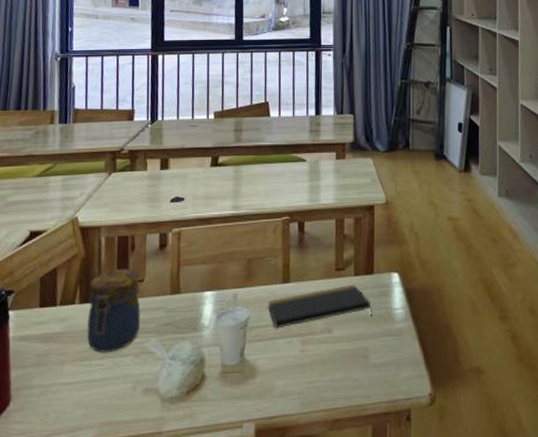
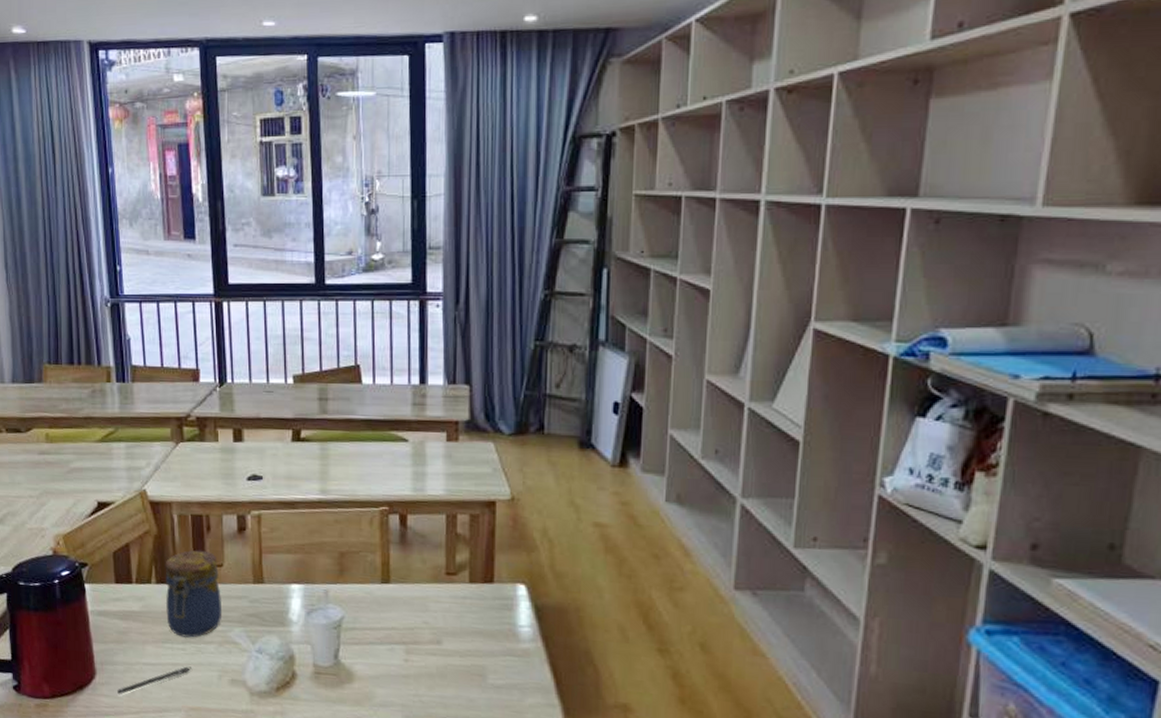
pen: none [31,381,107,420] -> present [117,666,191,695]
notepad: present [268,284,373,329] -> none [365,592,492,633]

